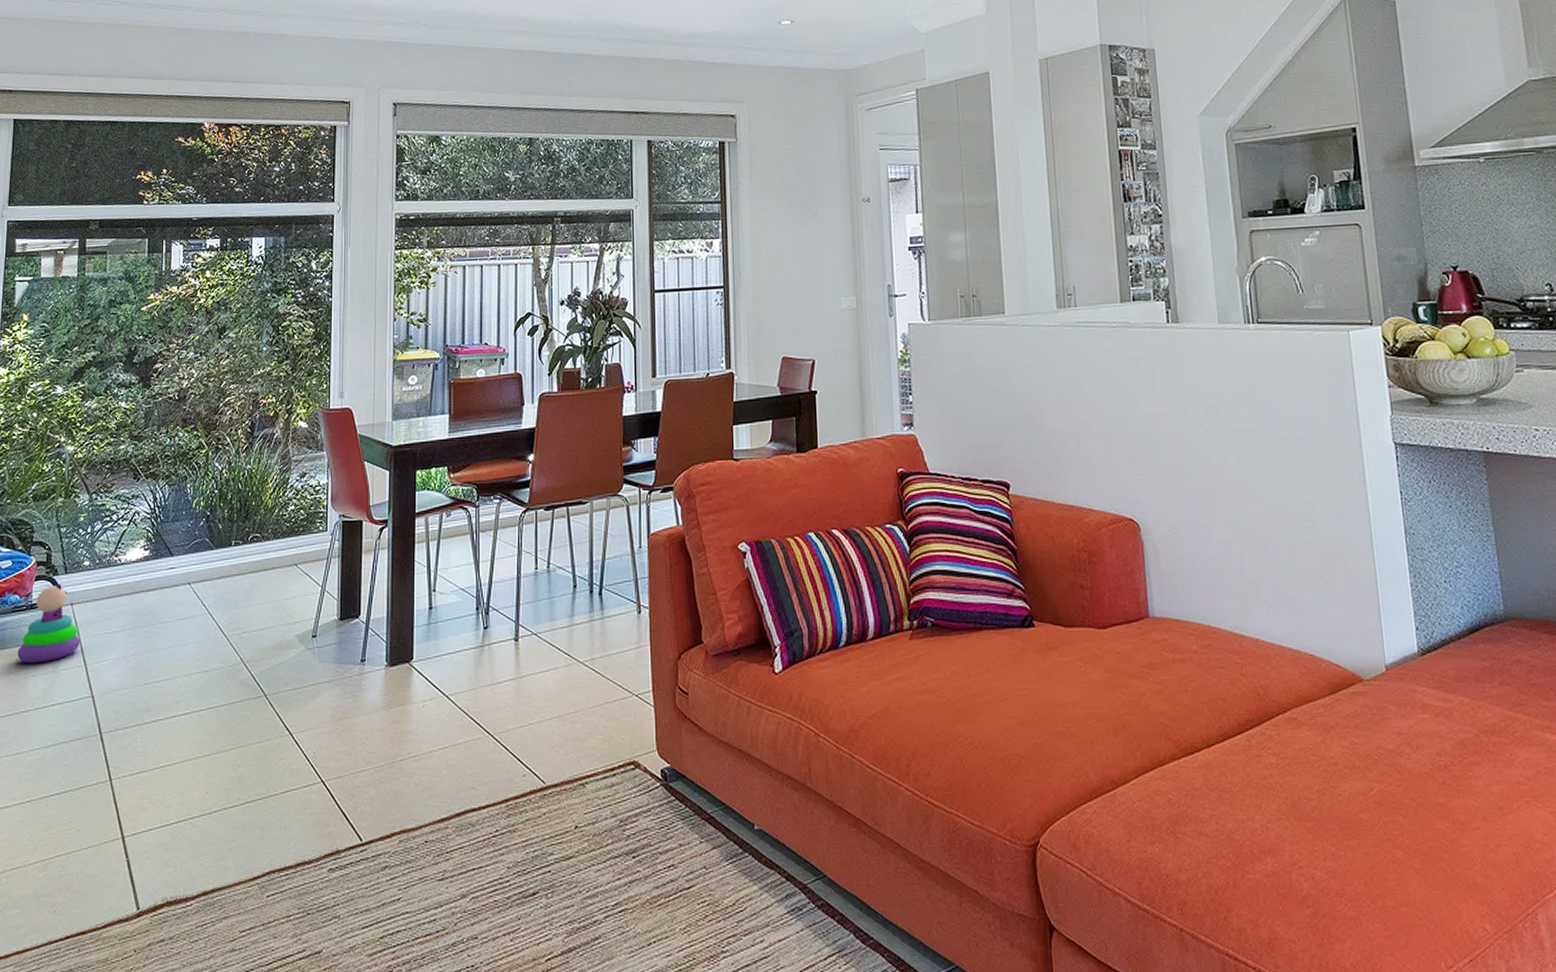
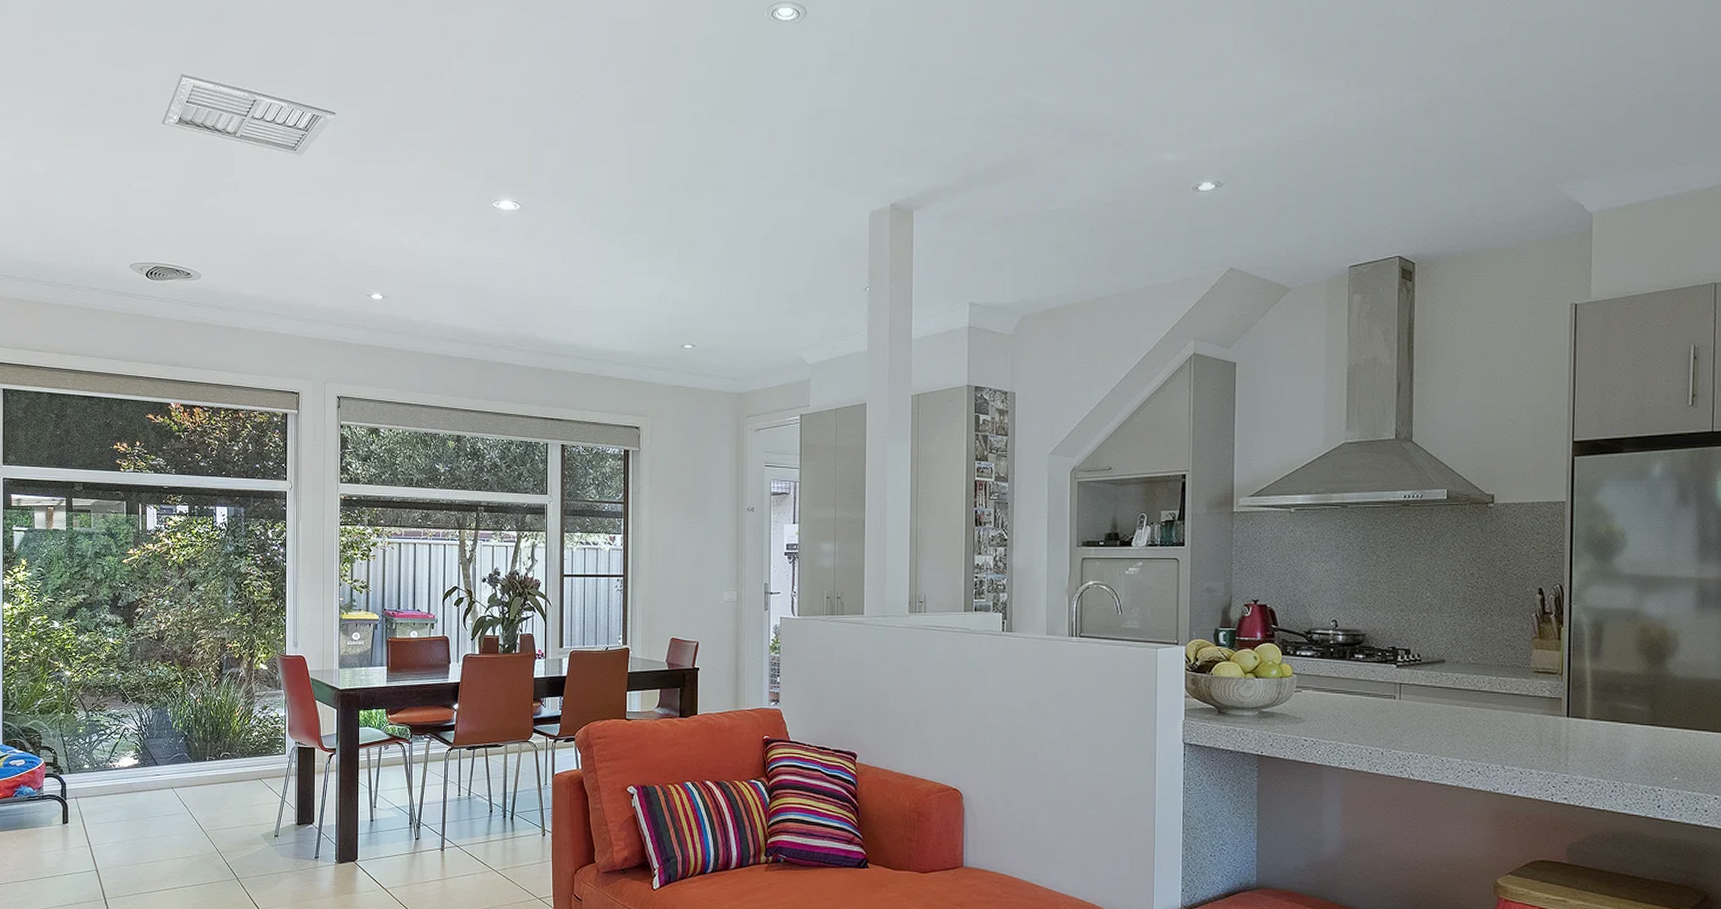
stacking toy: present [17,584,80,664] -> none [34,781,85,842]

